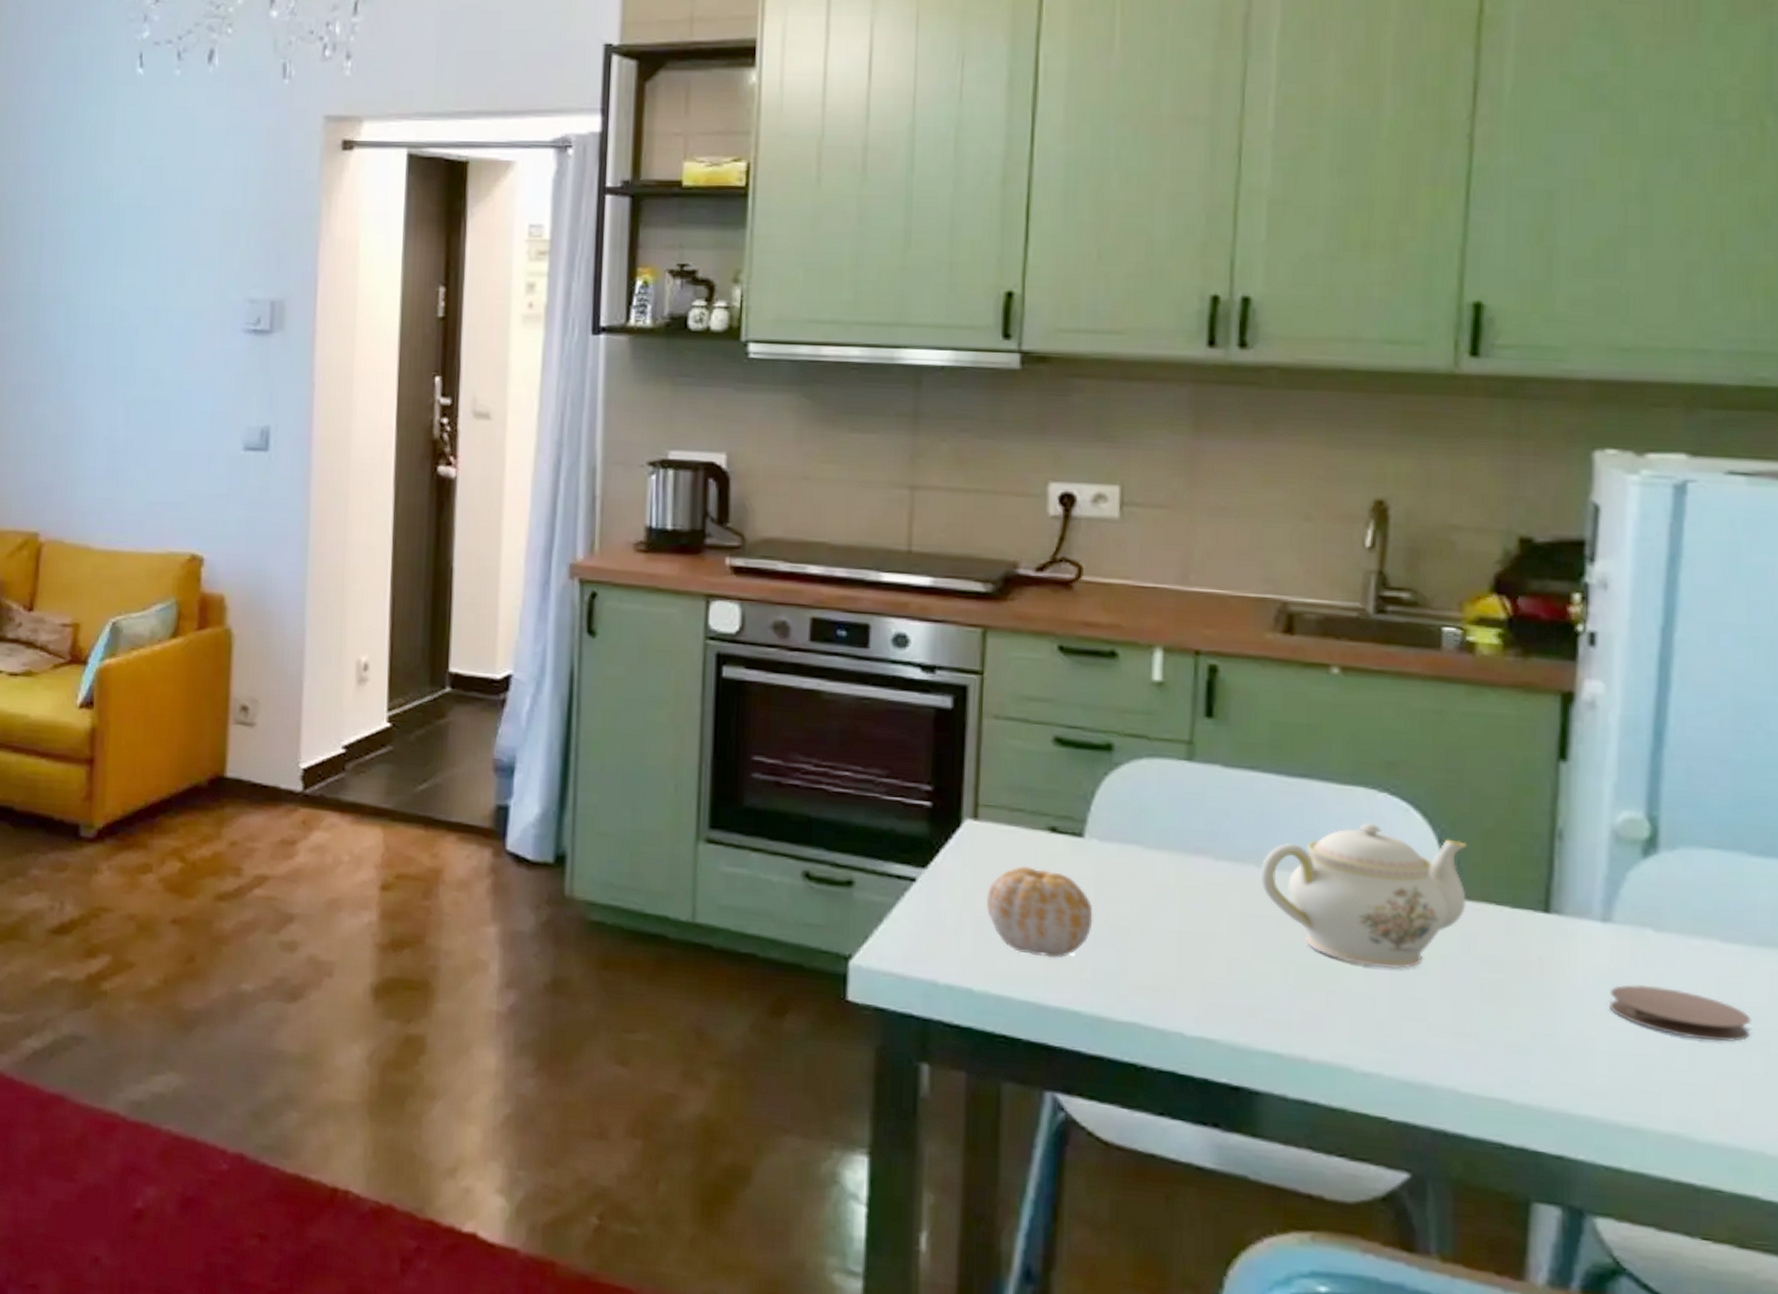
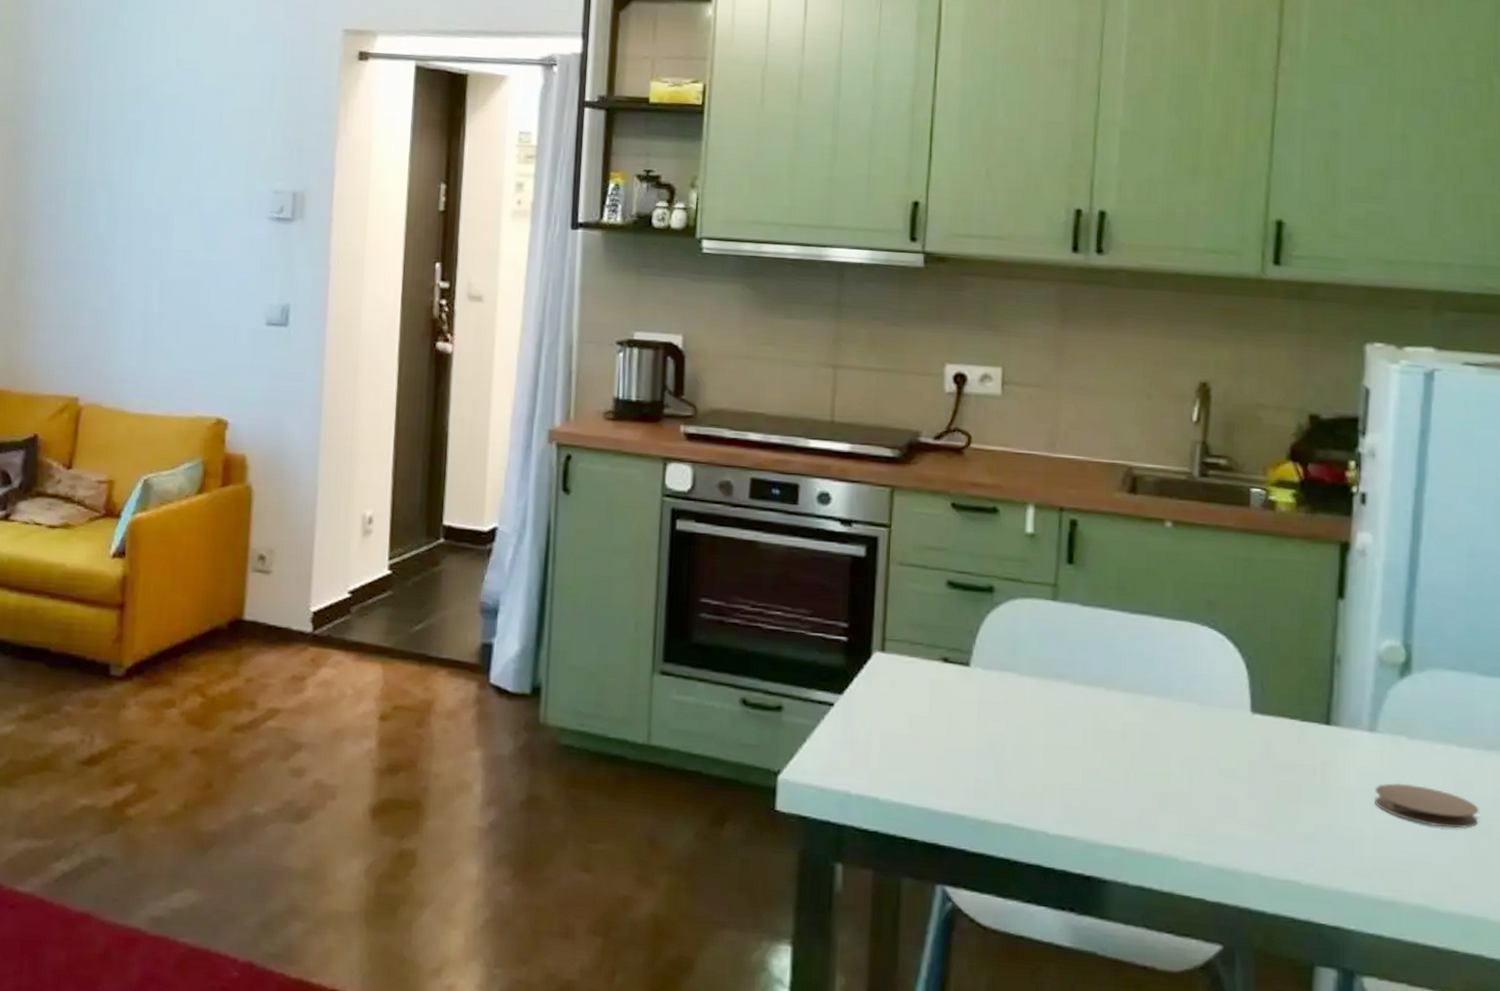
fruit: present [986,865,1093,958] -> none [890,691,977,770]
teapot: present [1260,822,1467,970] -> none [1108,651,1268,775]

